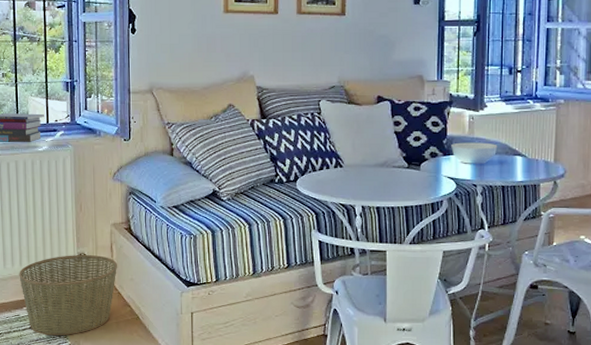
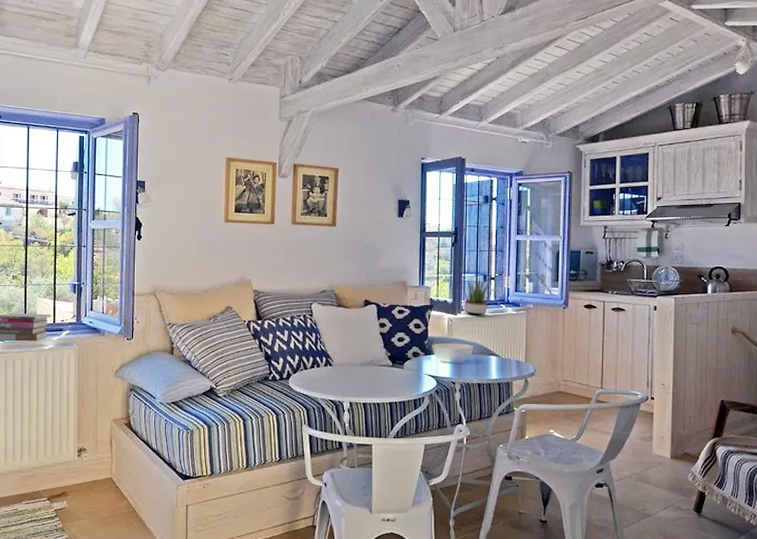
basket: present [19,254,118,336] -> none [19,449,117,530]
potted plant: none [484,67,526,112] -> present [461,274,499,315]

